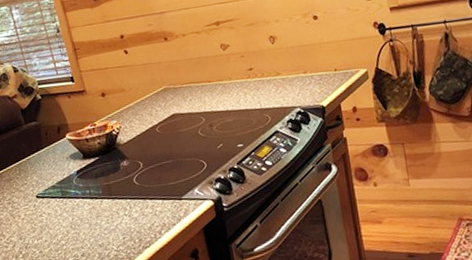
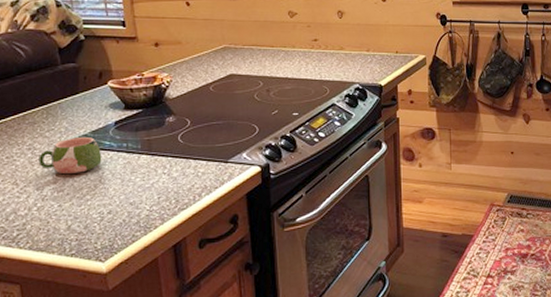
mug: none [18,187,71,223] -> present [38,137,102,173]

